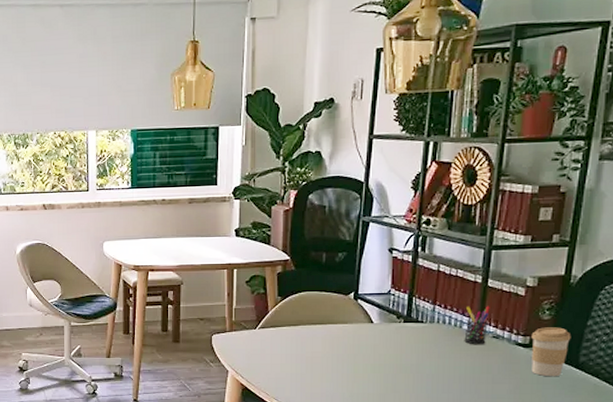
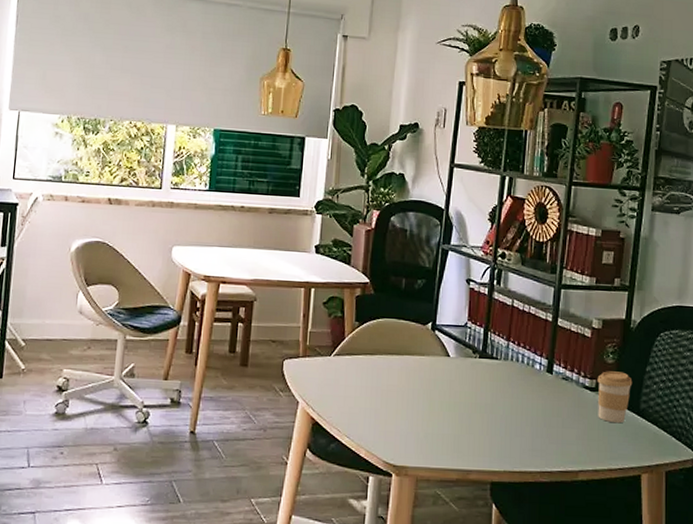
pen holder: present [464,306,490,345] -> none [536,344,560,386]

